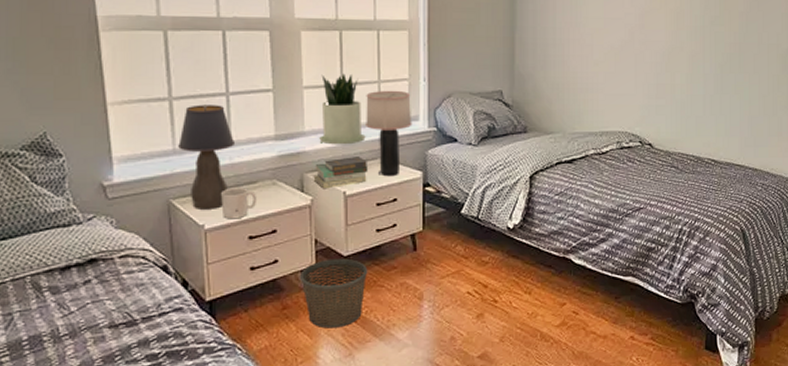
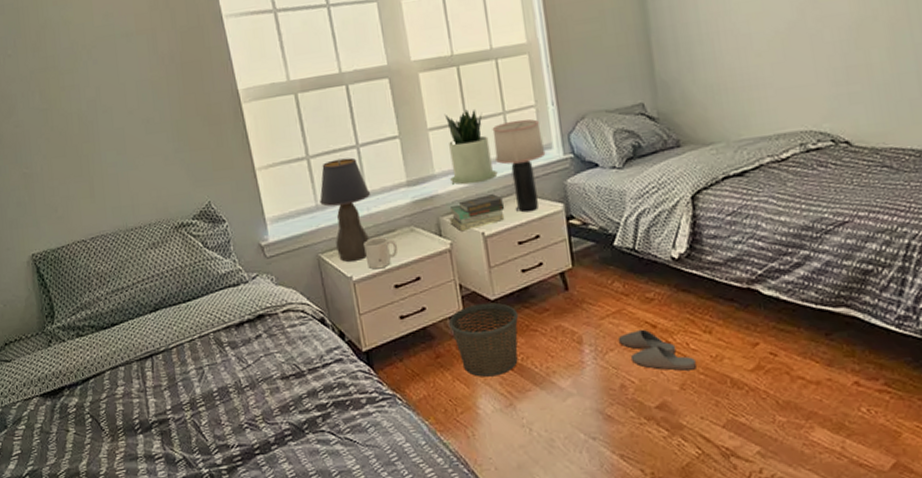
slippers: none [454,288,515,325] -> present [618,329,696,371]

